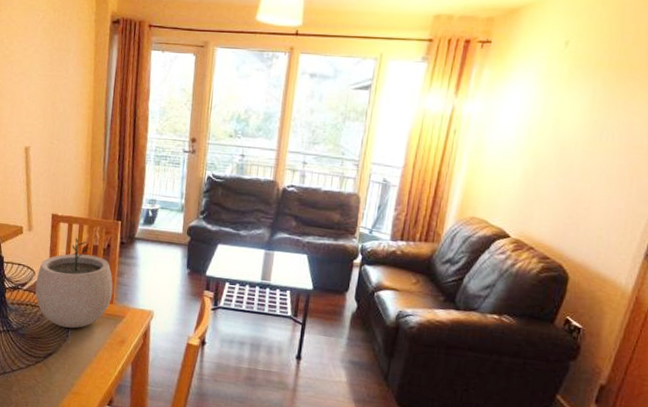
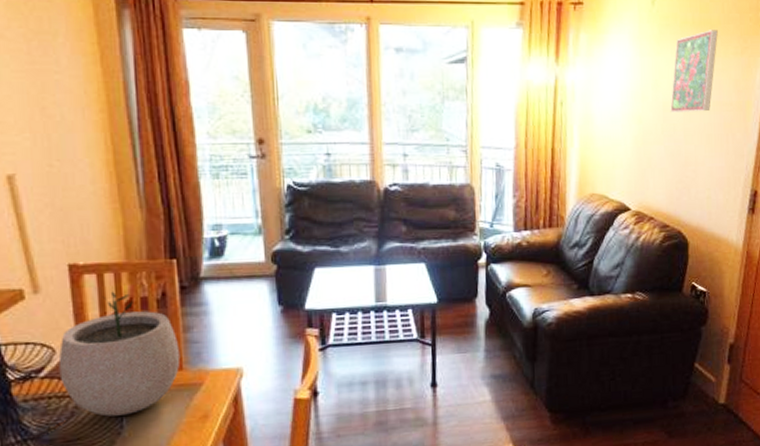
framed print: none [569,72,638,153] -> present [670,30,718,112]

